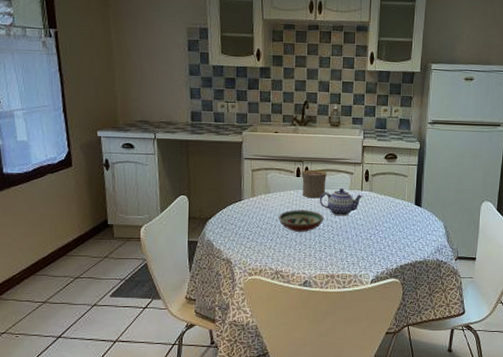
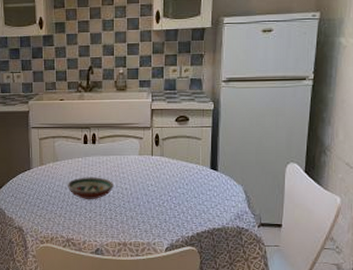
cup: present [302,169,327,198] -> none [90,136,115,165]
teapot: present [319,187,363,216] -> none [108,153,154,183]

